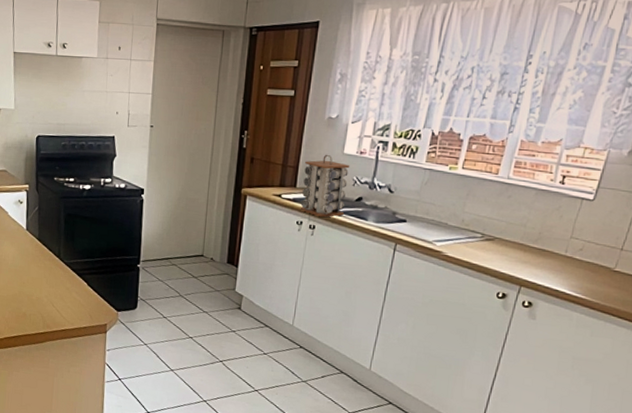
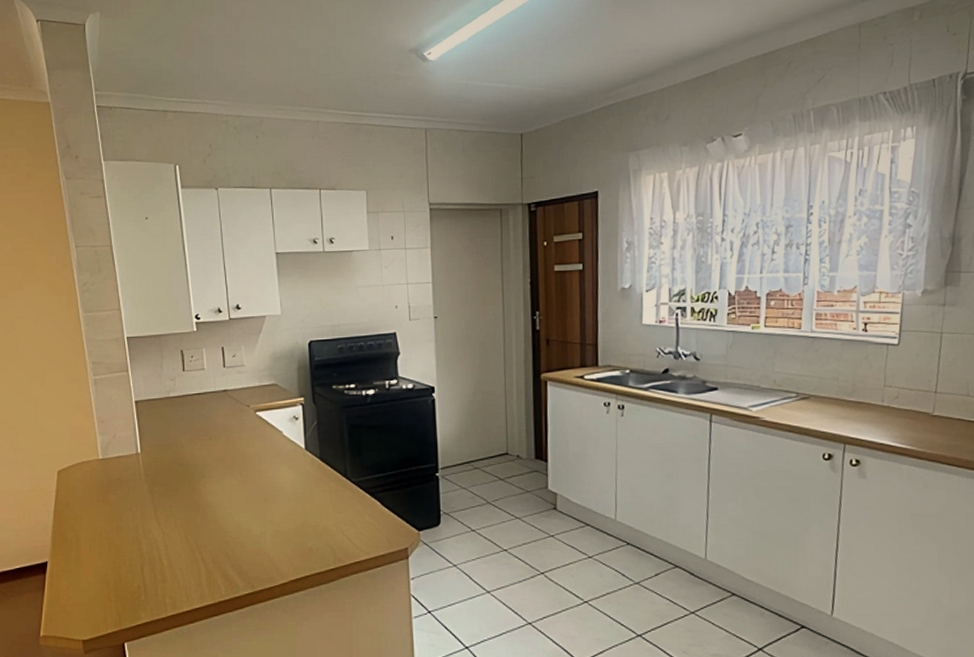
spice rack: present [300,154,350,218] -> none [604,327,653,396]

